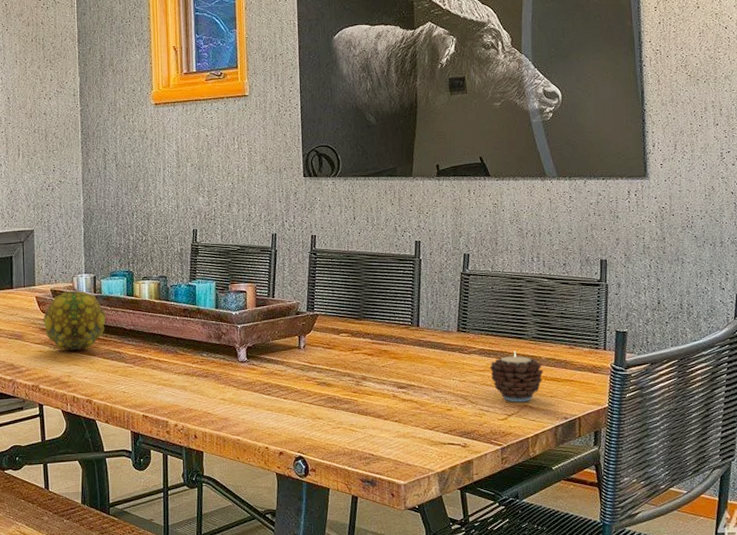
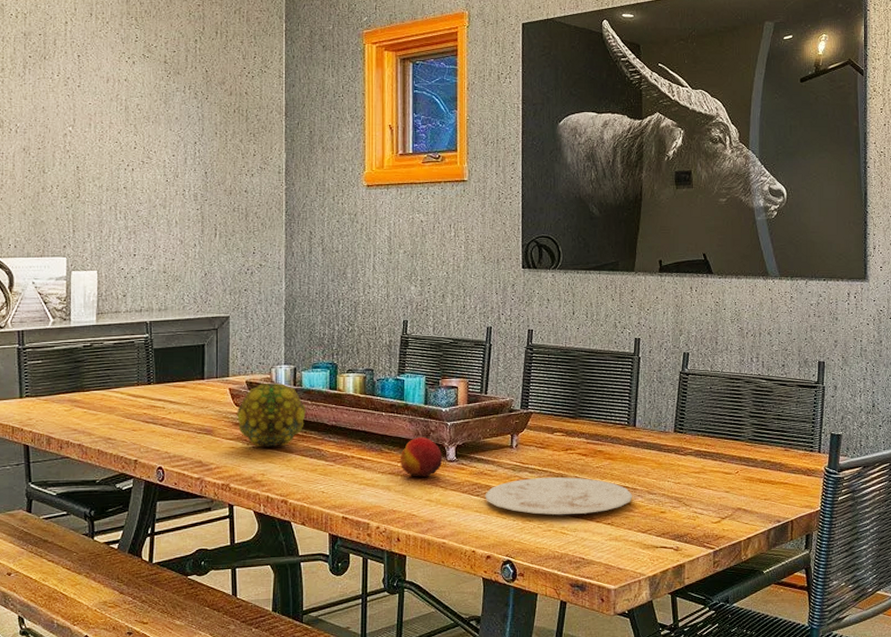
fruit: none [195,339,235,377] -> present [401,436,443,477]
plate: none [275,376,419,413] -> present [485,477,633,515]
candle: present [490,350,544,403] -> none [705,452,758,505]

